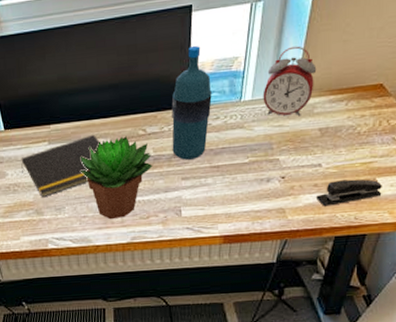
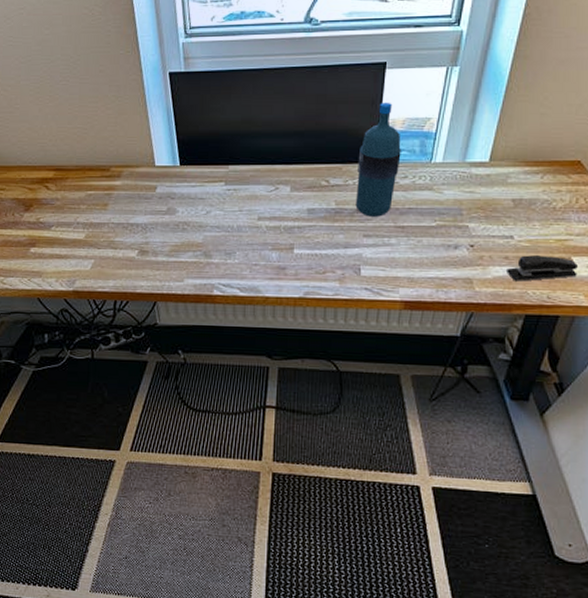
notepad: present [21,134,100,197] -> none [193,179,280,239]
succulent plant: present [80,136,152,220] -> none [256,185,333,271]
alarm clock: present [263,46,317,116] -> none [454,113,512,184]

